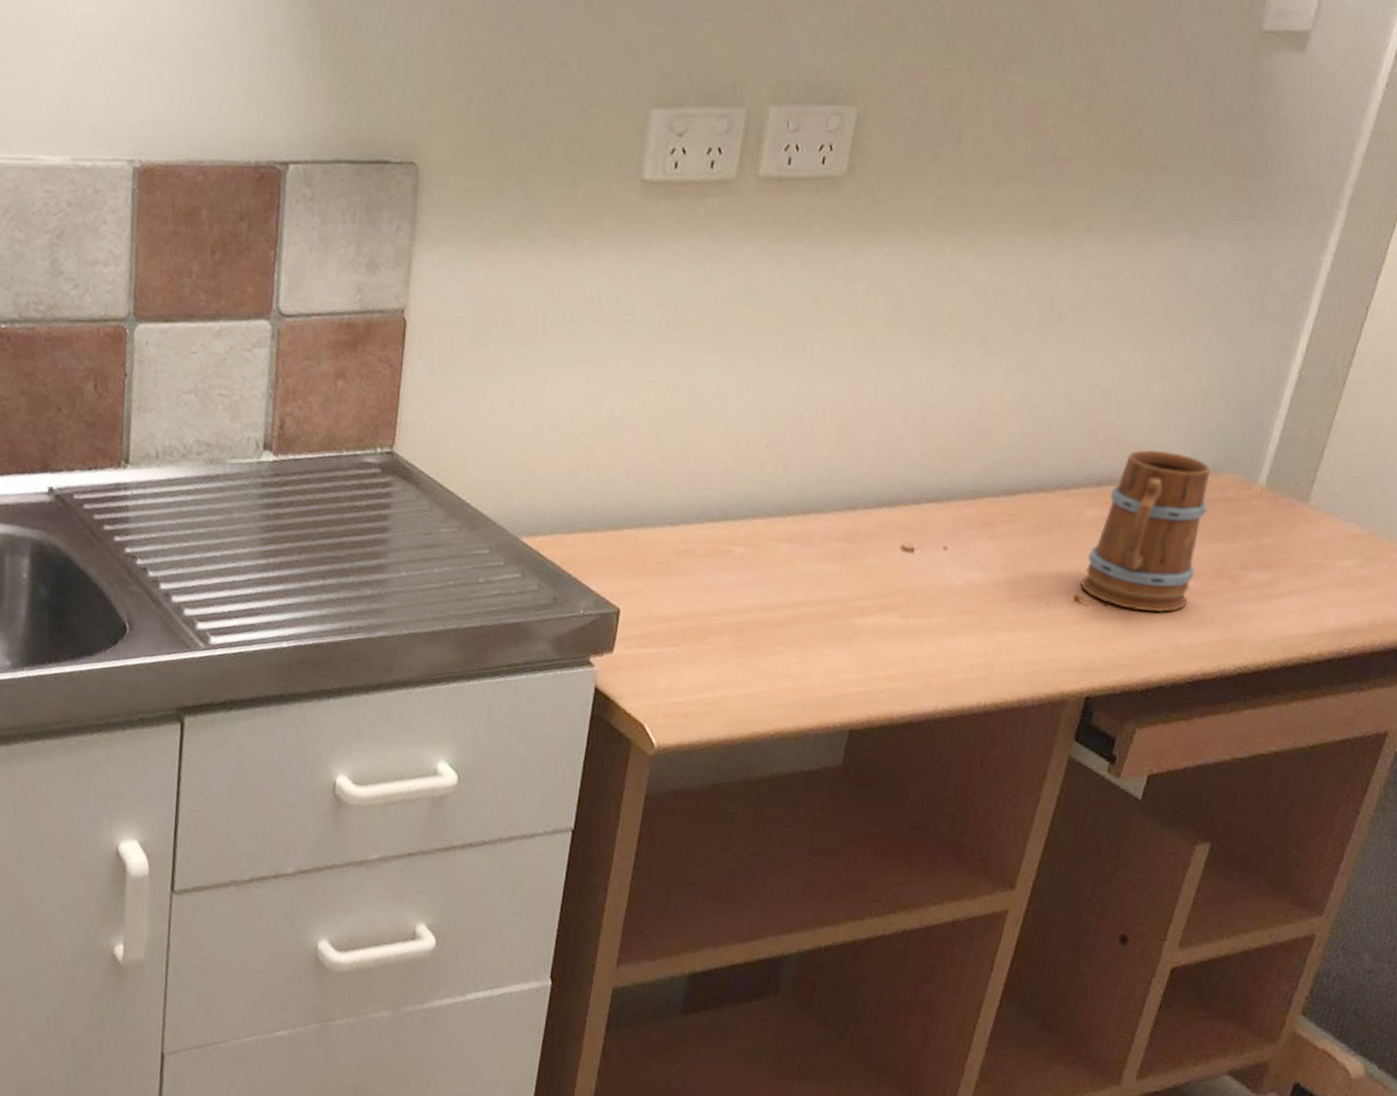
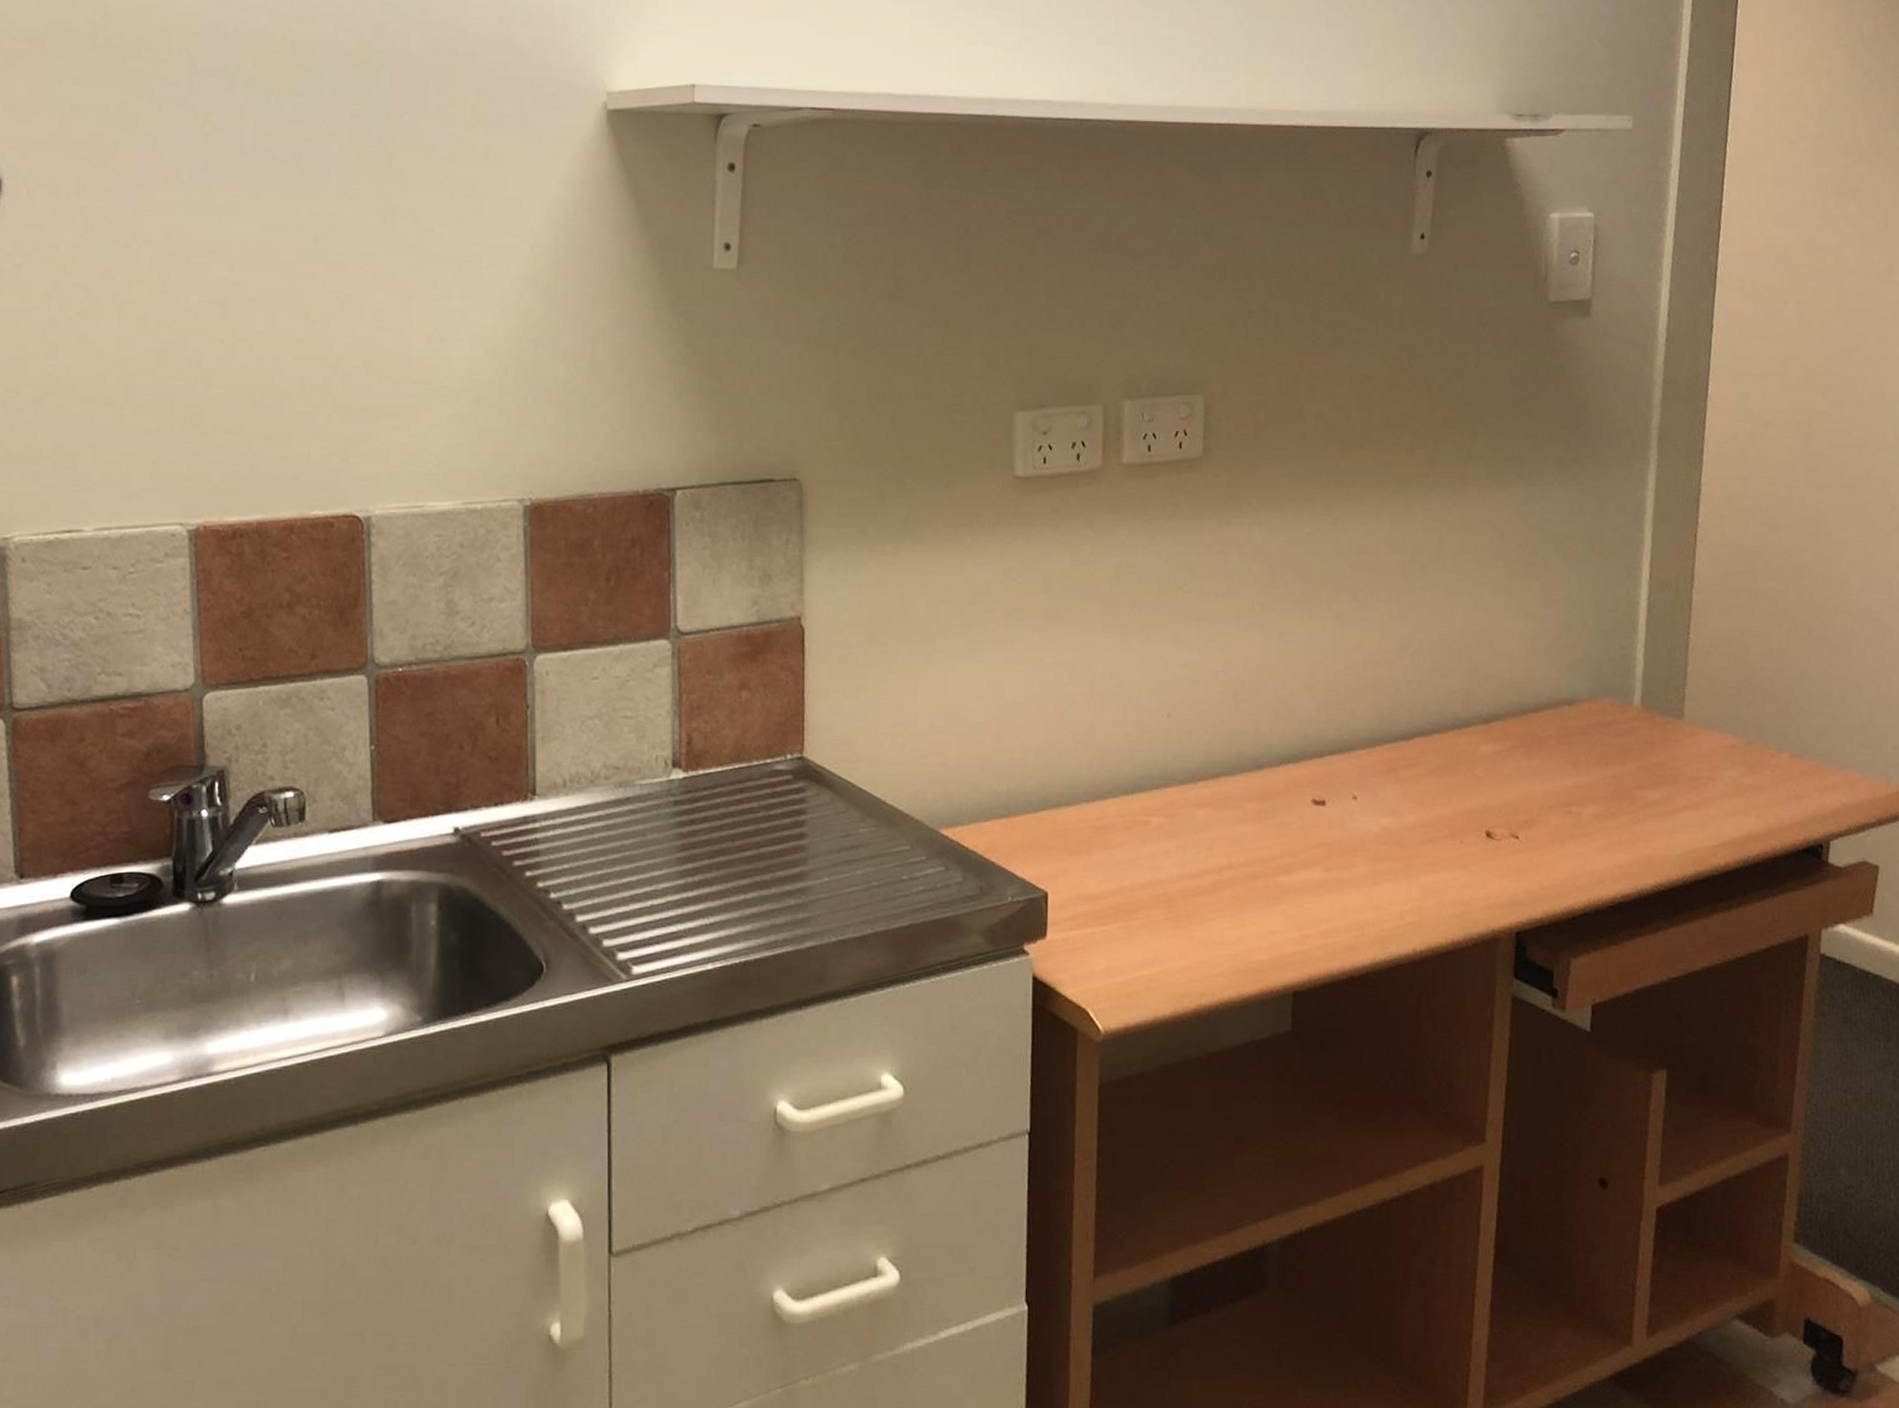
mug: present [1080,450,1211,613] -> none [1489,683,1594,840]

